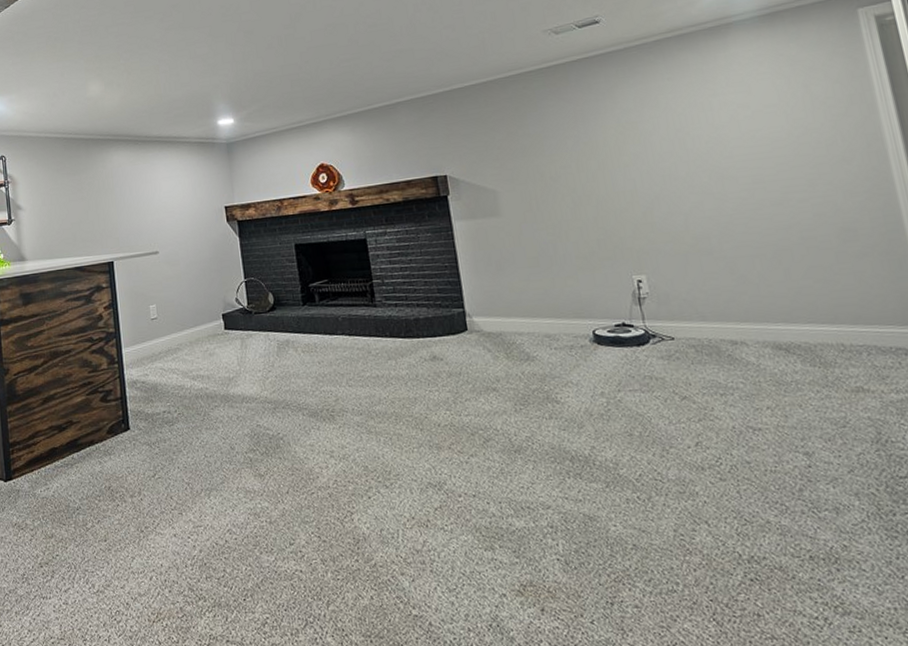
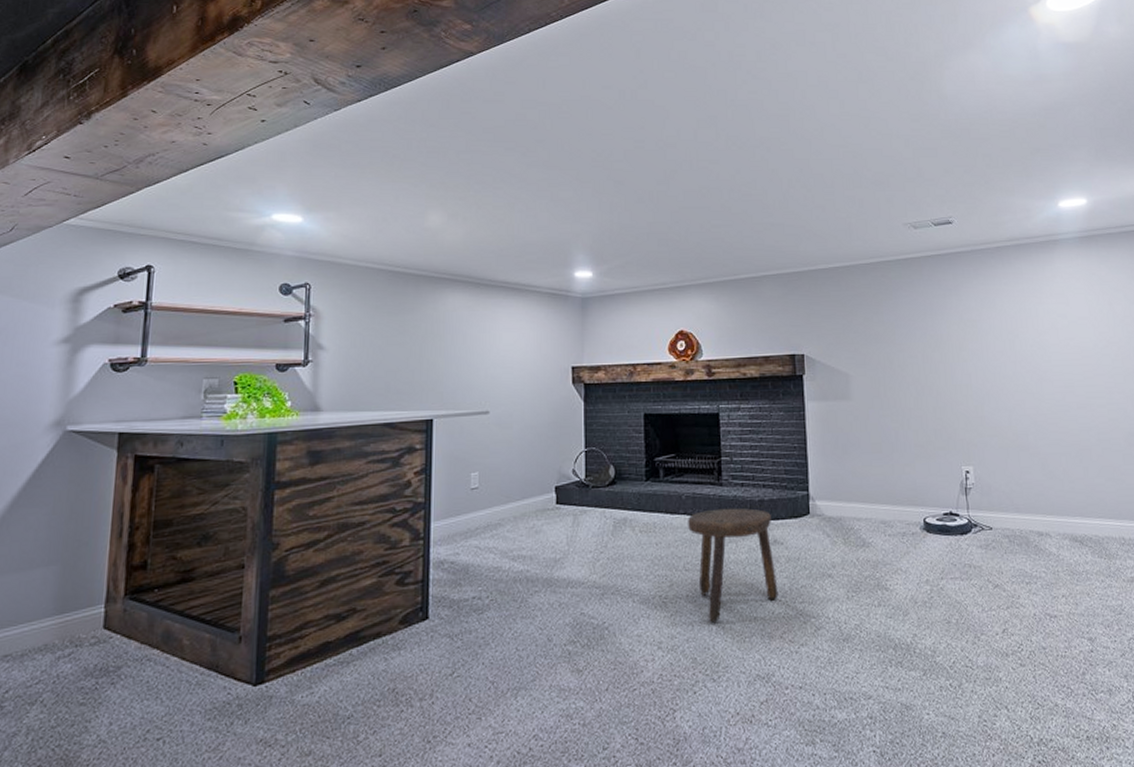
stool: none [346,327,443,434] -> present [688,507,779,623]

